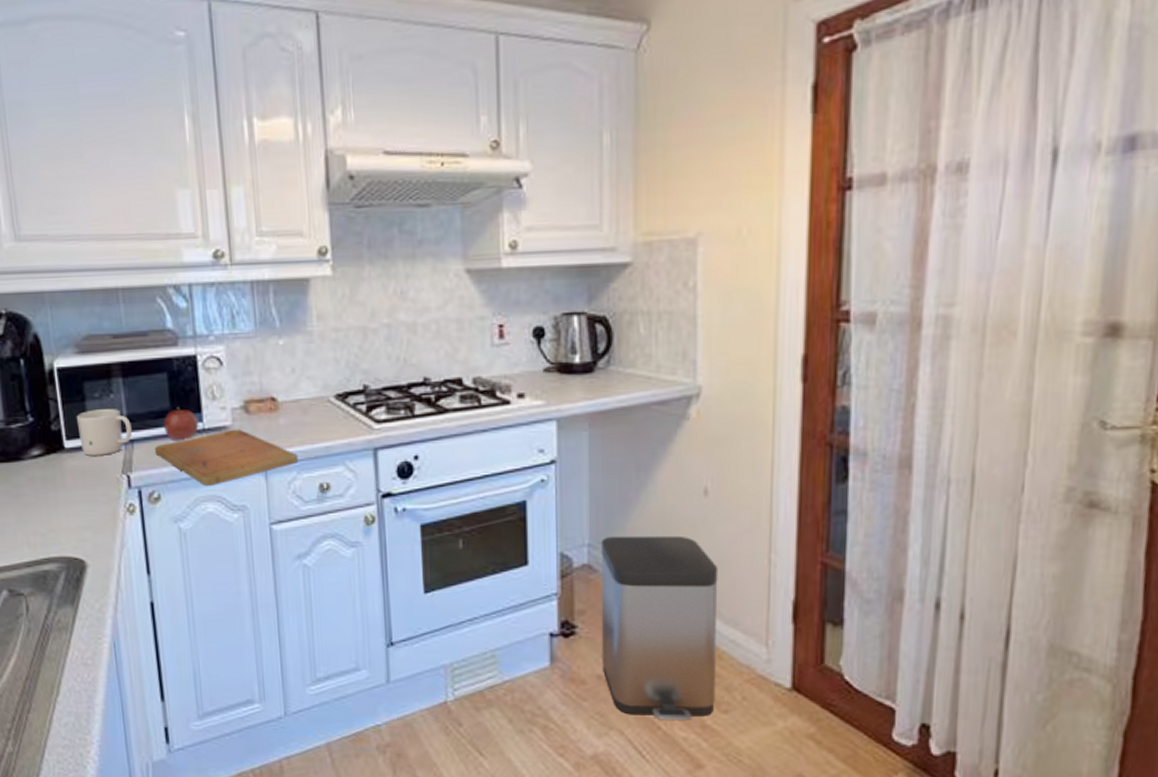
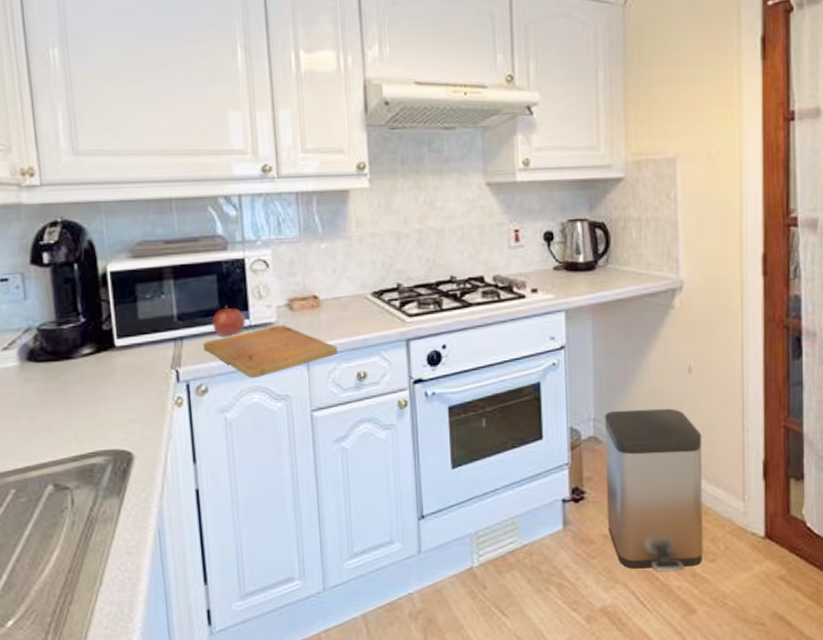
mug: present [76,409,132,456] -> none [127,309,182,353]

